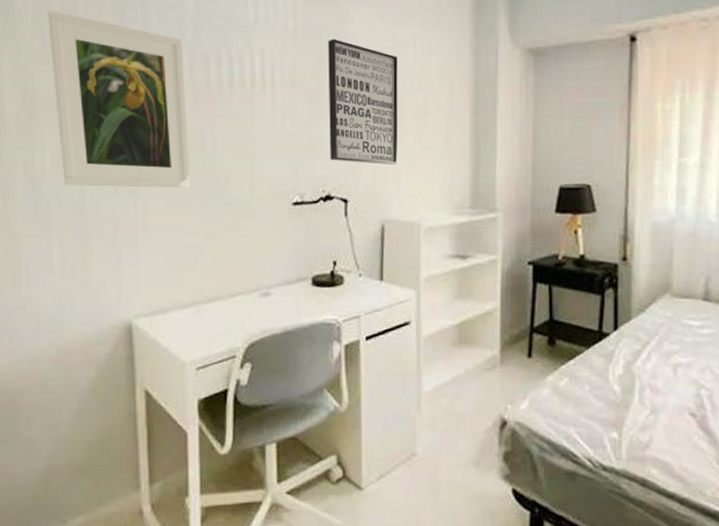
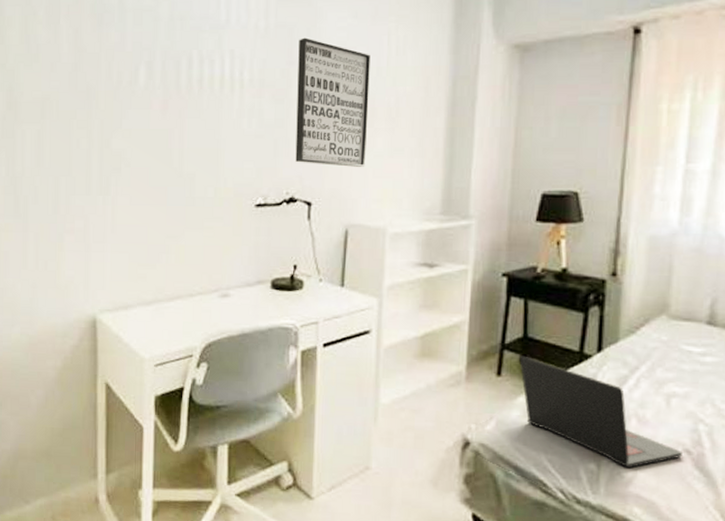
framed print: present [48,11,191,188] -> none [33,16,158,188]
laptop: none [547,337,689,434] -> present [519,355,682,469]

